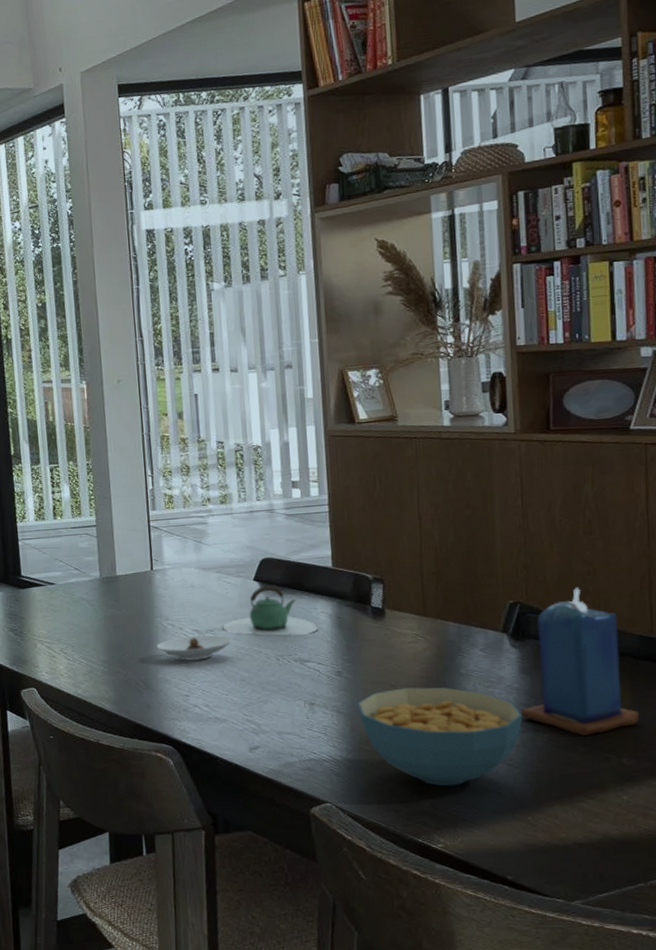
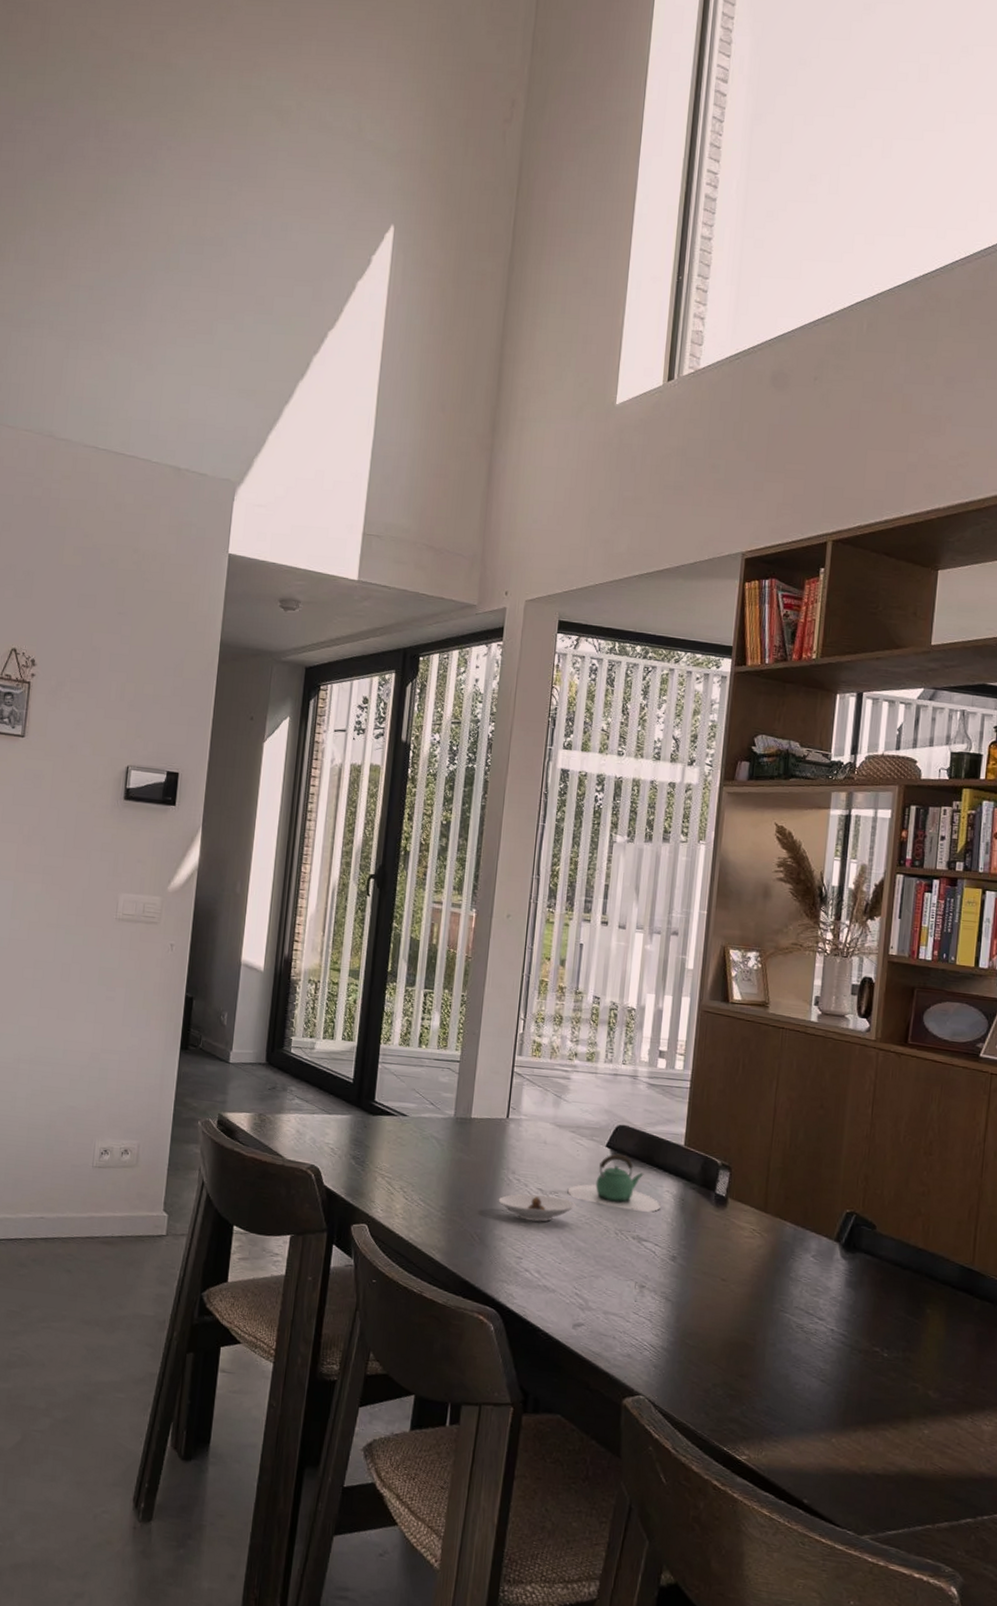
cereal bowl: present [357,686,523,786] -> none [686,1283,842,1395]
candle: present [520,587,640,736] -> none [840,1207,951,1361]

